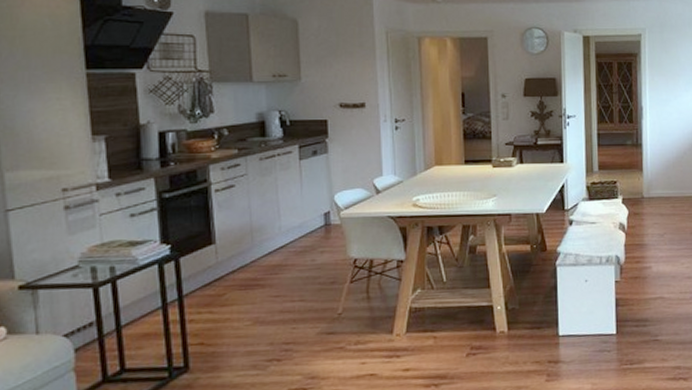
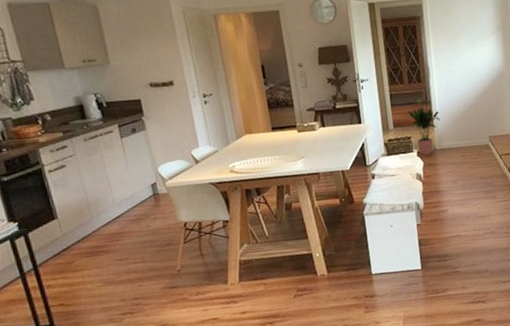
potted plant: none [615,149,650,202] -> present [408,106,440,155]

